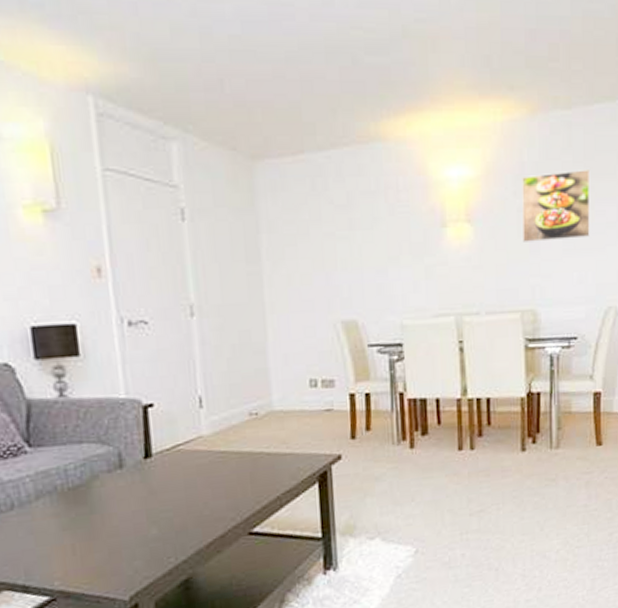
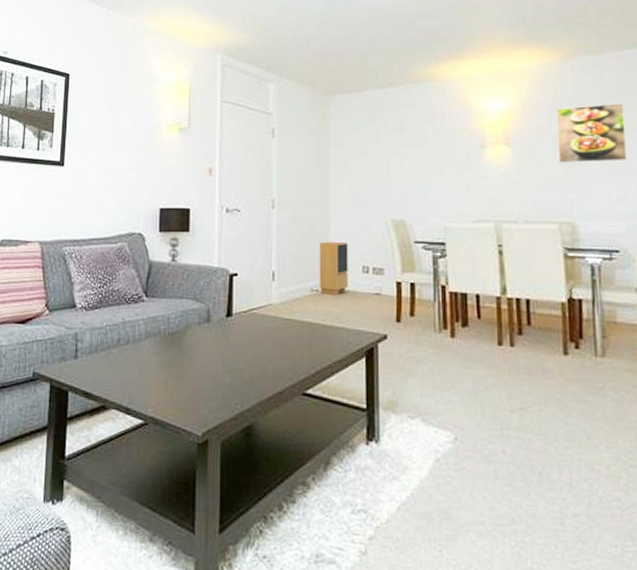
speaker: none [255,352,294,417] -> present [319,241,348,295]

